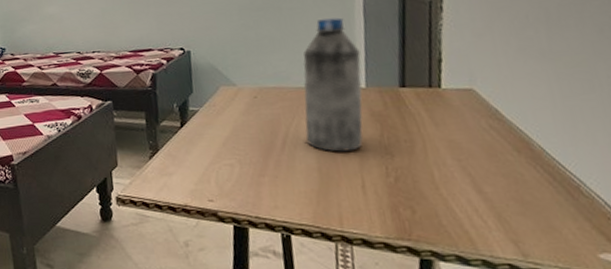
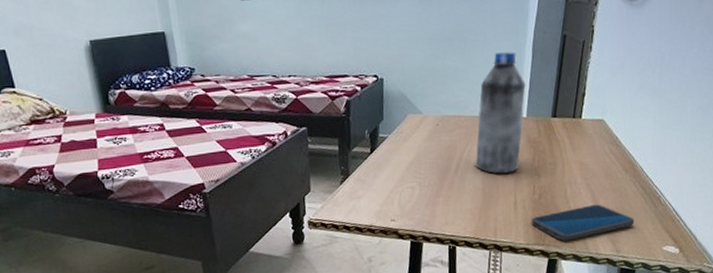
smartphone: none [388,192,545,238] -> present [531,204,635,241]

